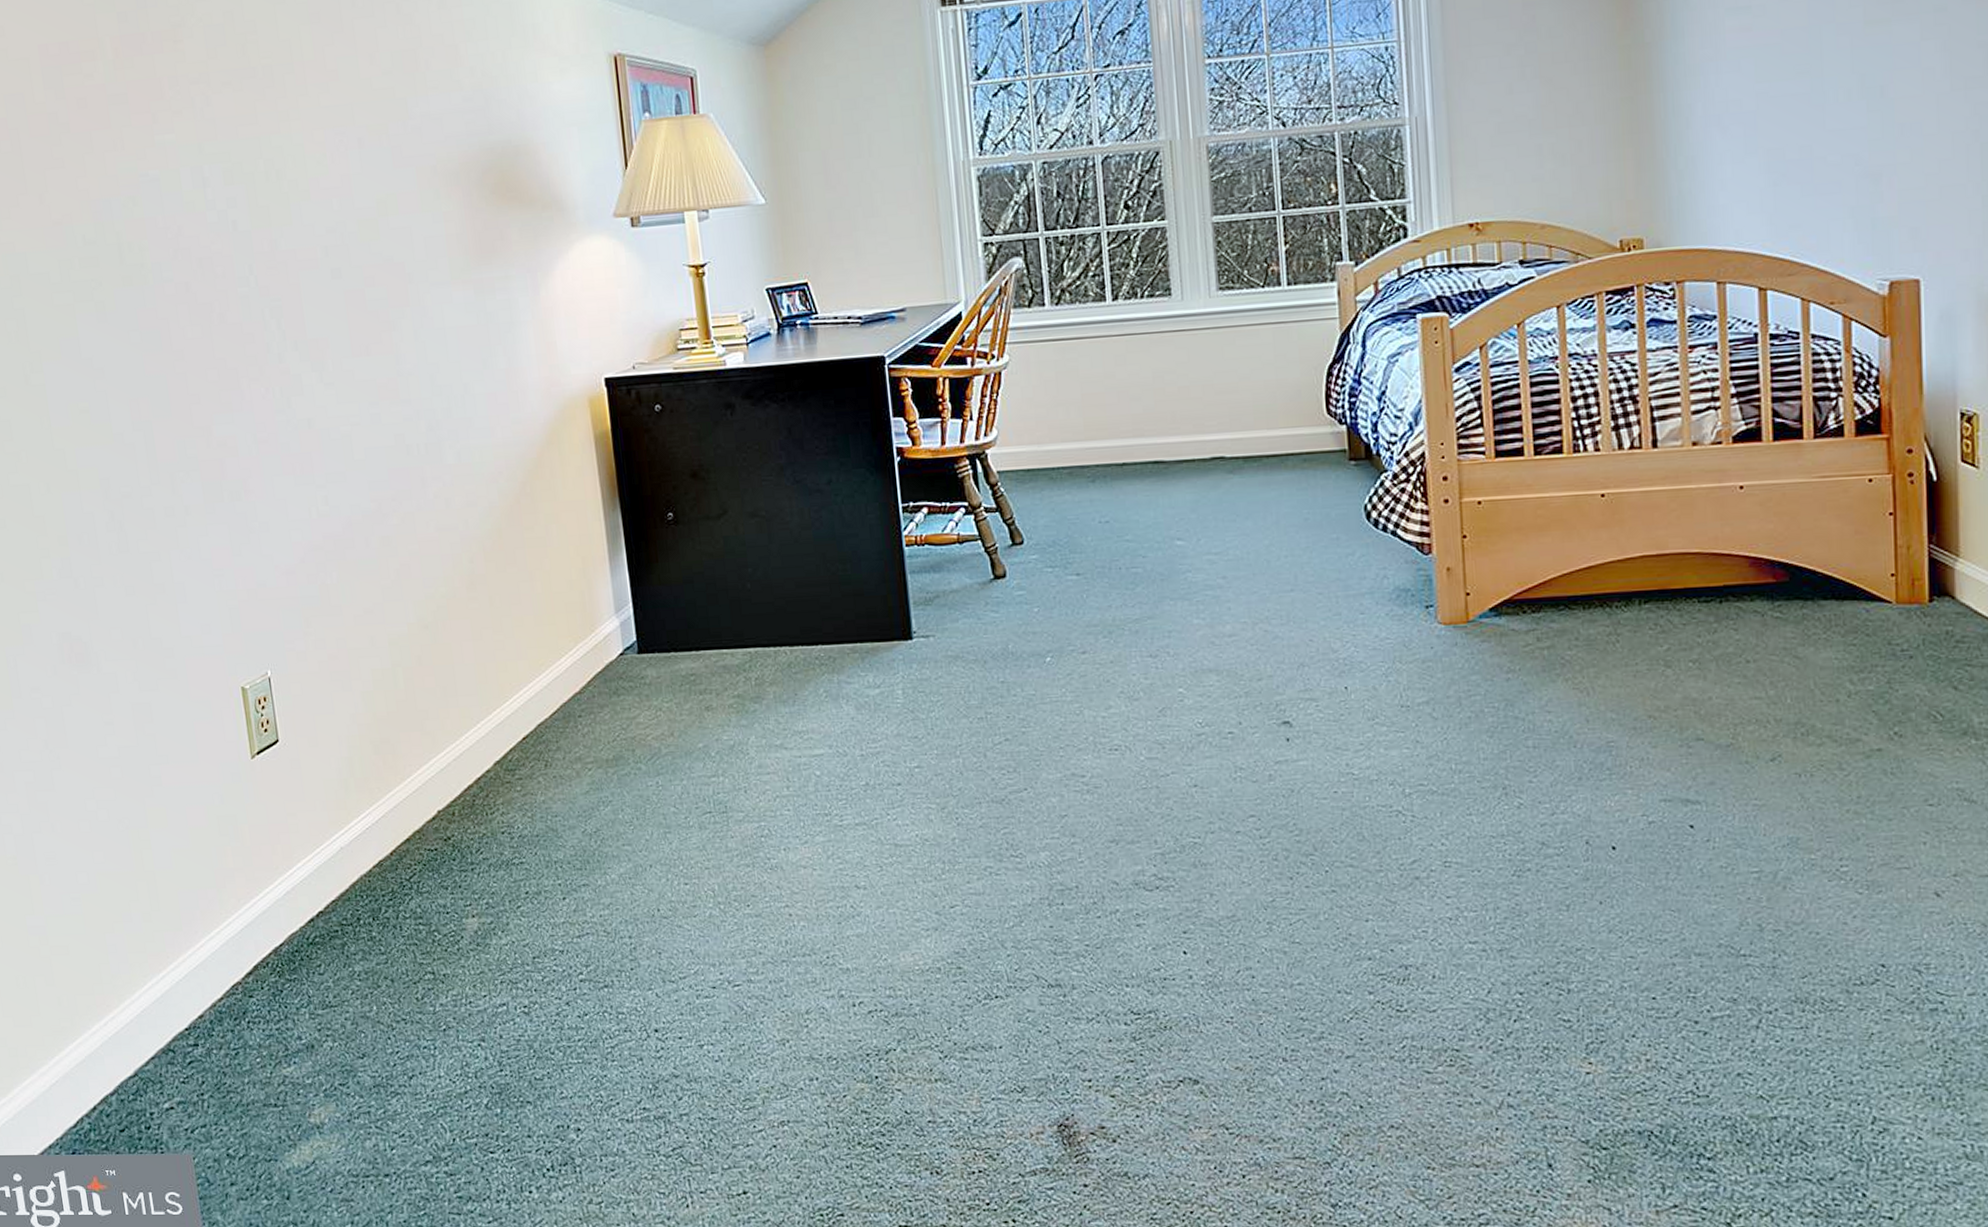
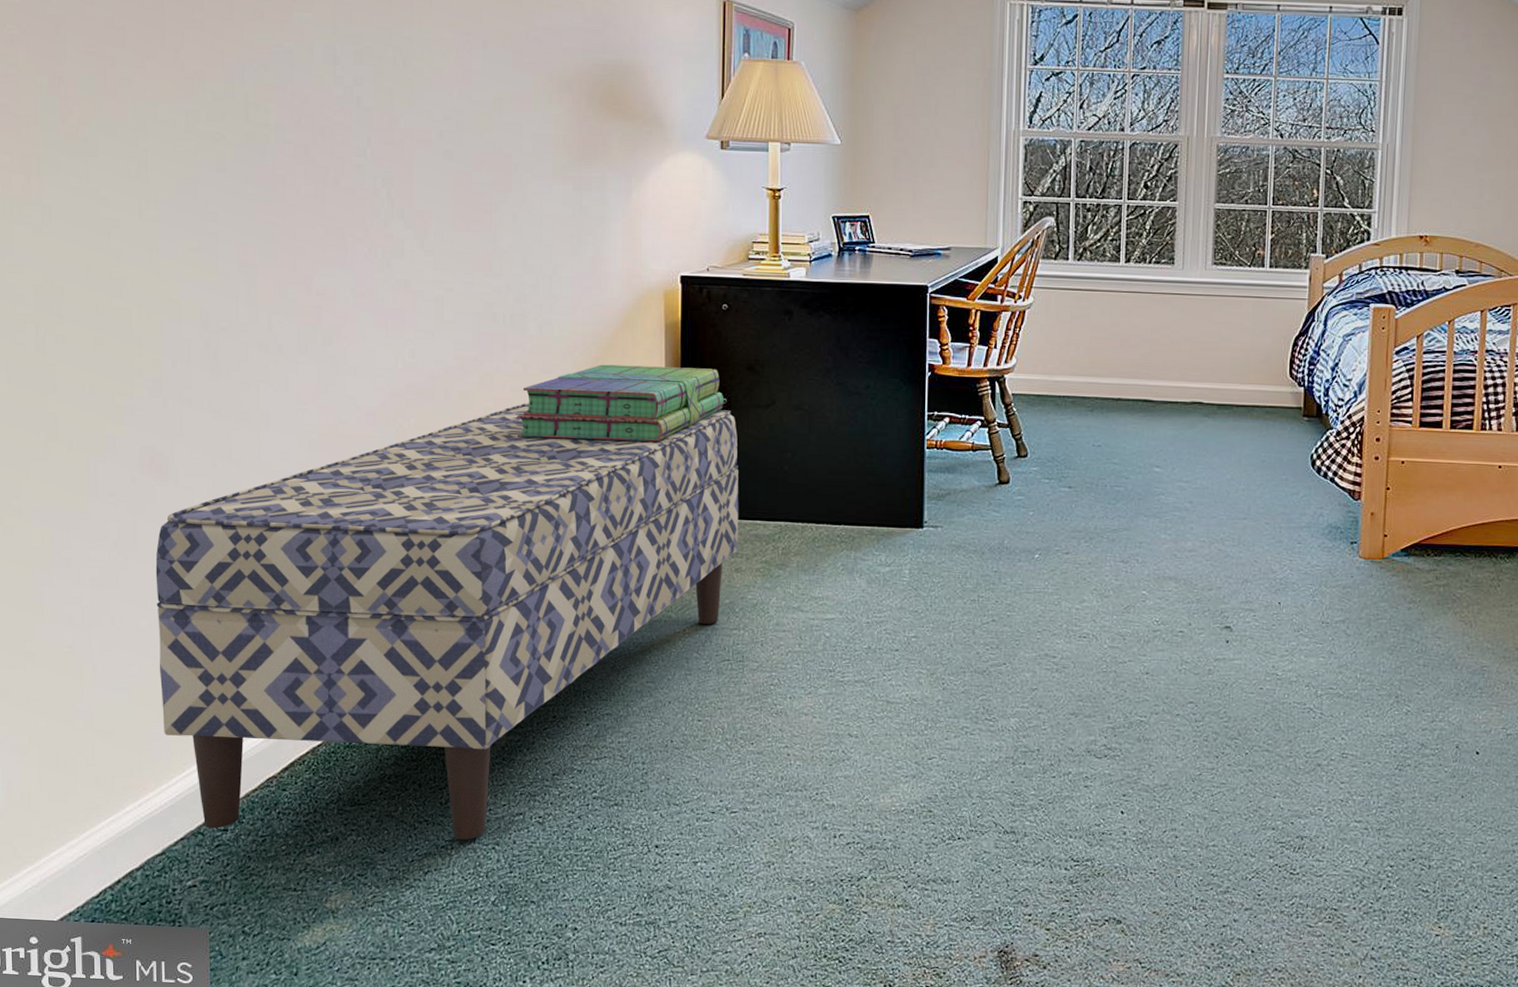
bench: none [87,526,706,1044] -> present [155,402,739,841]
stack of books: none [445,480,670,582] -> present [516,364,724,442]

